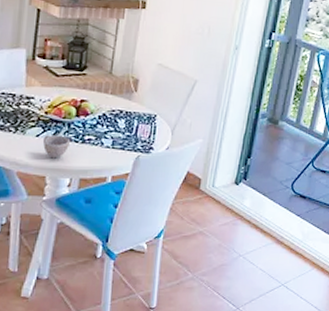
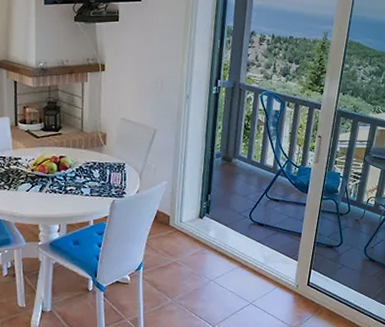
cup: present [42,135,71,159] -> none [32,188,56,209]

